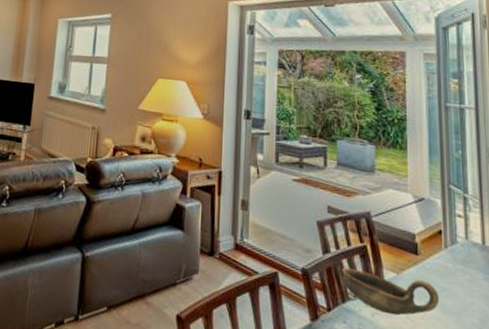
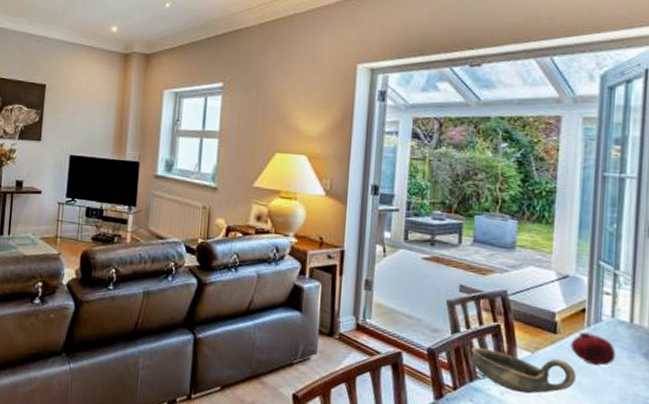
fruit: none [431,253,473,288] -> present [570,331,616,366]

